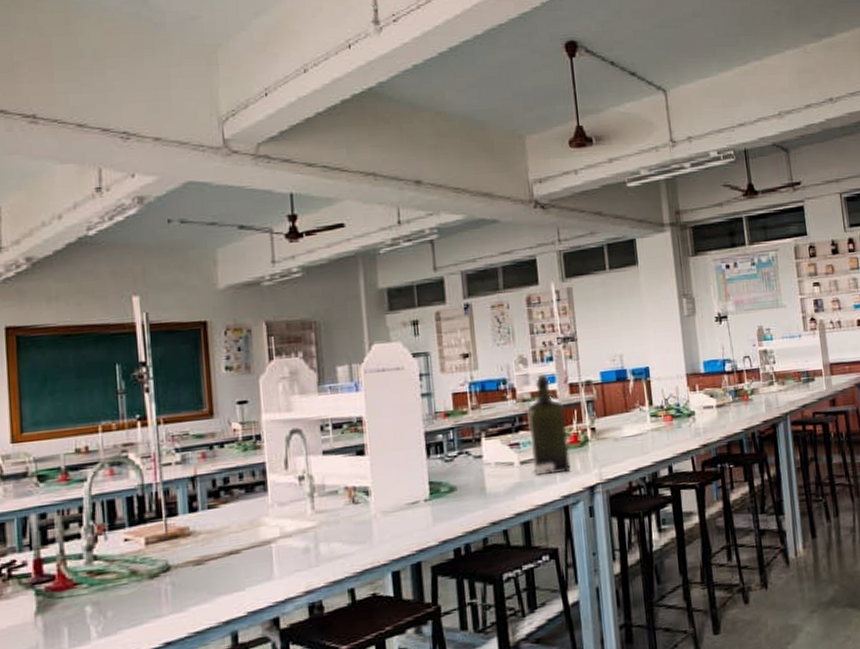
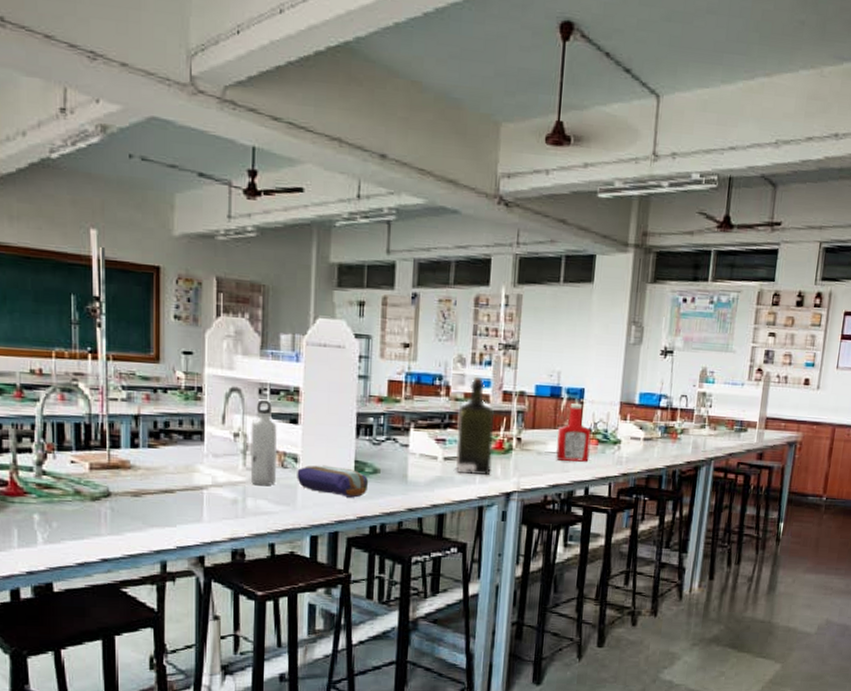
water bottle: none [316,435,348,529] -> present [250,399,277,486]
pencil case: none [369,491,447,523] -> present [297,465,369,498]
ketchup bottle: none [630,383,667,443] -> present [556,403,592,462]

